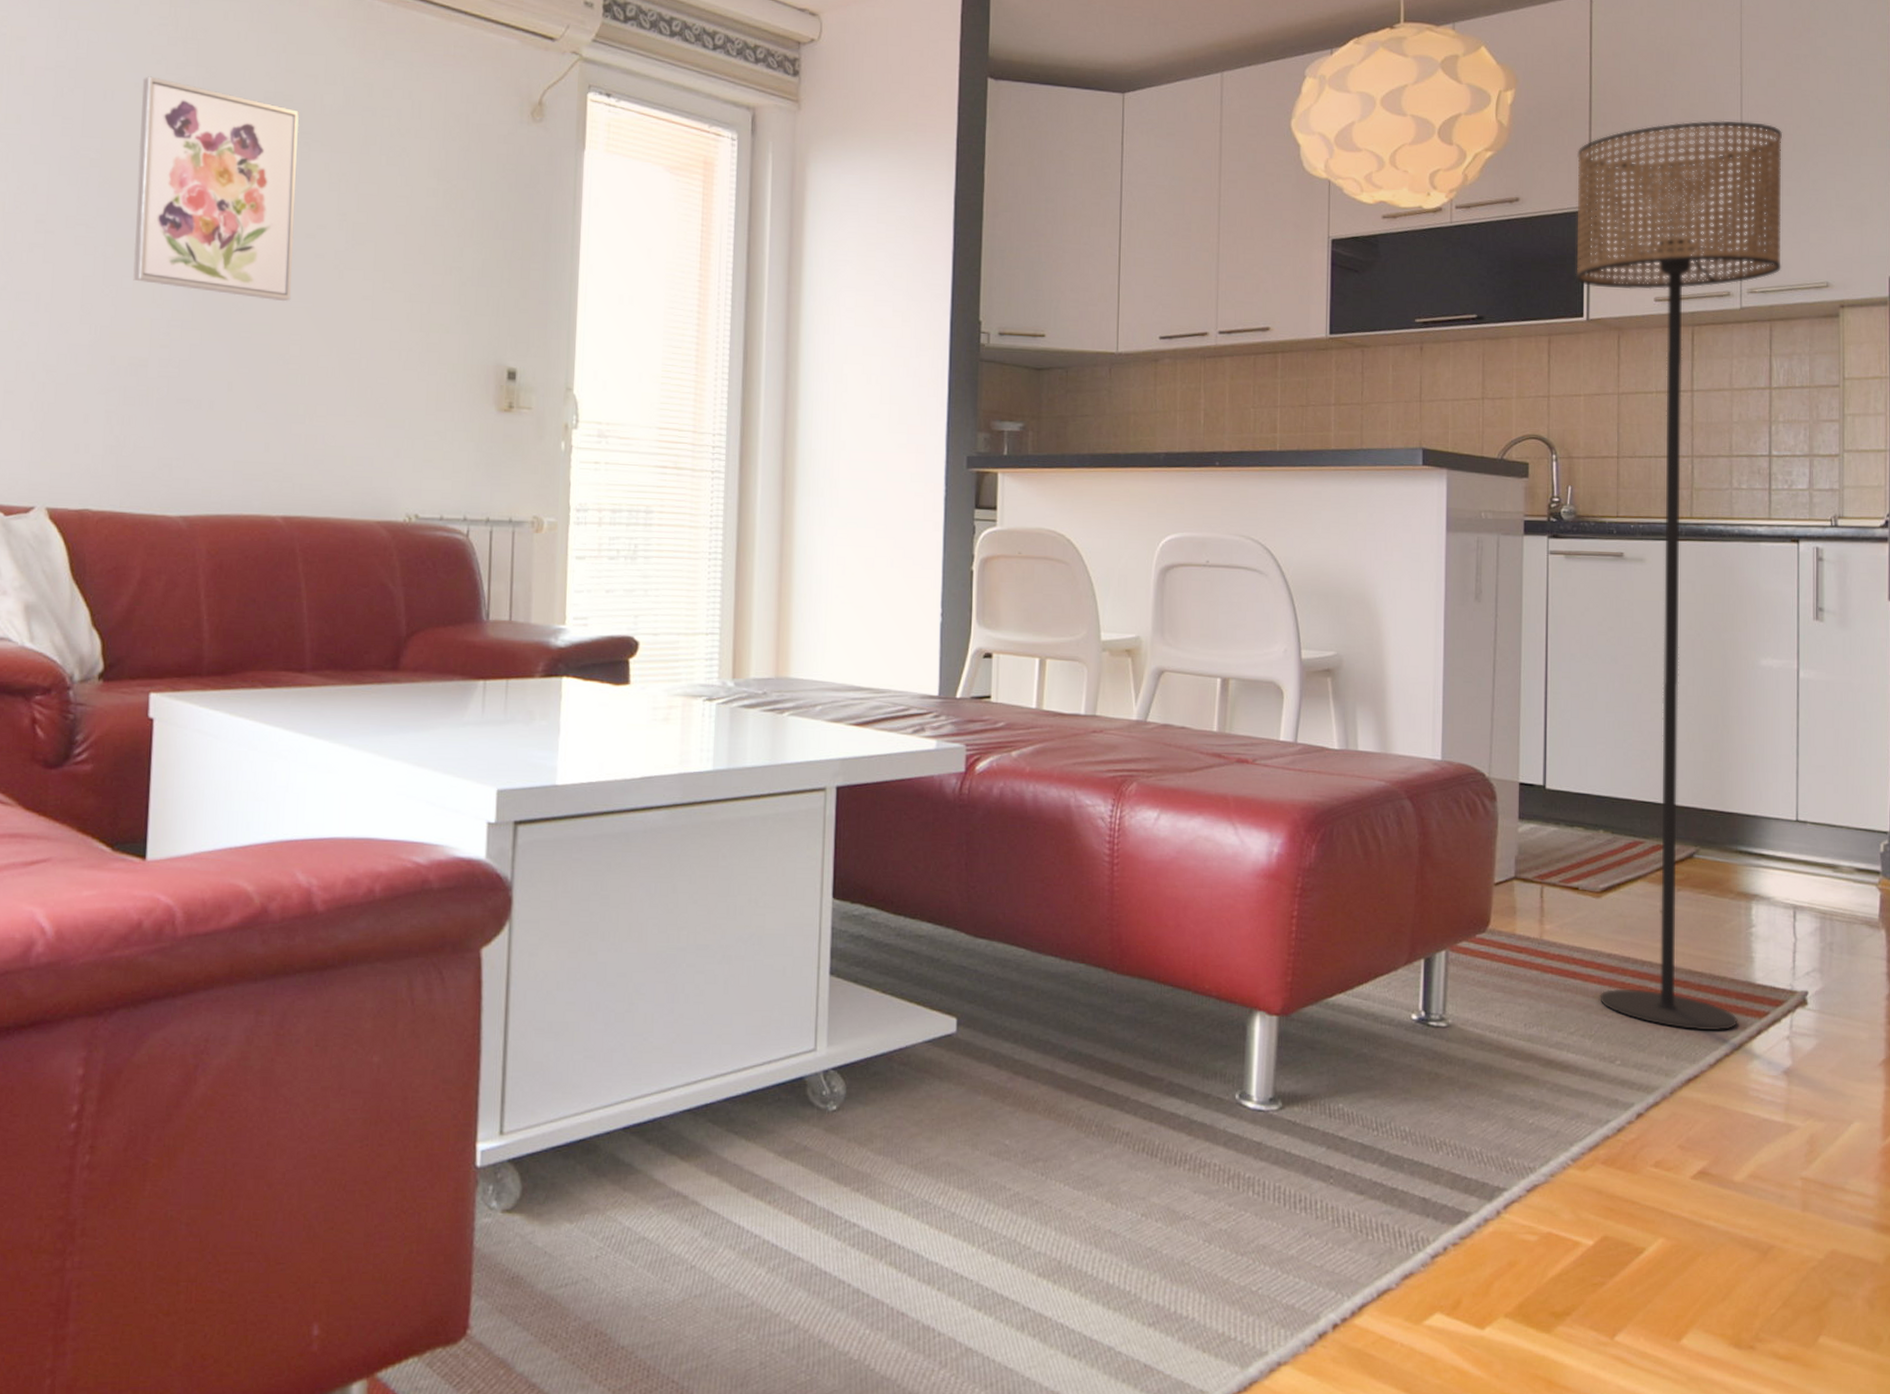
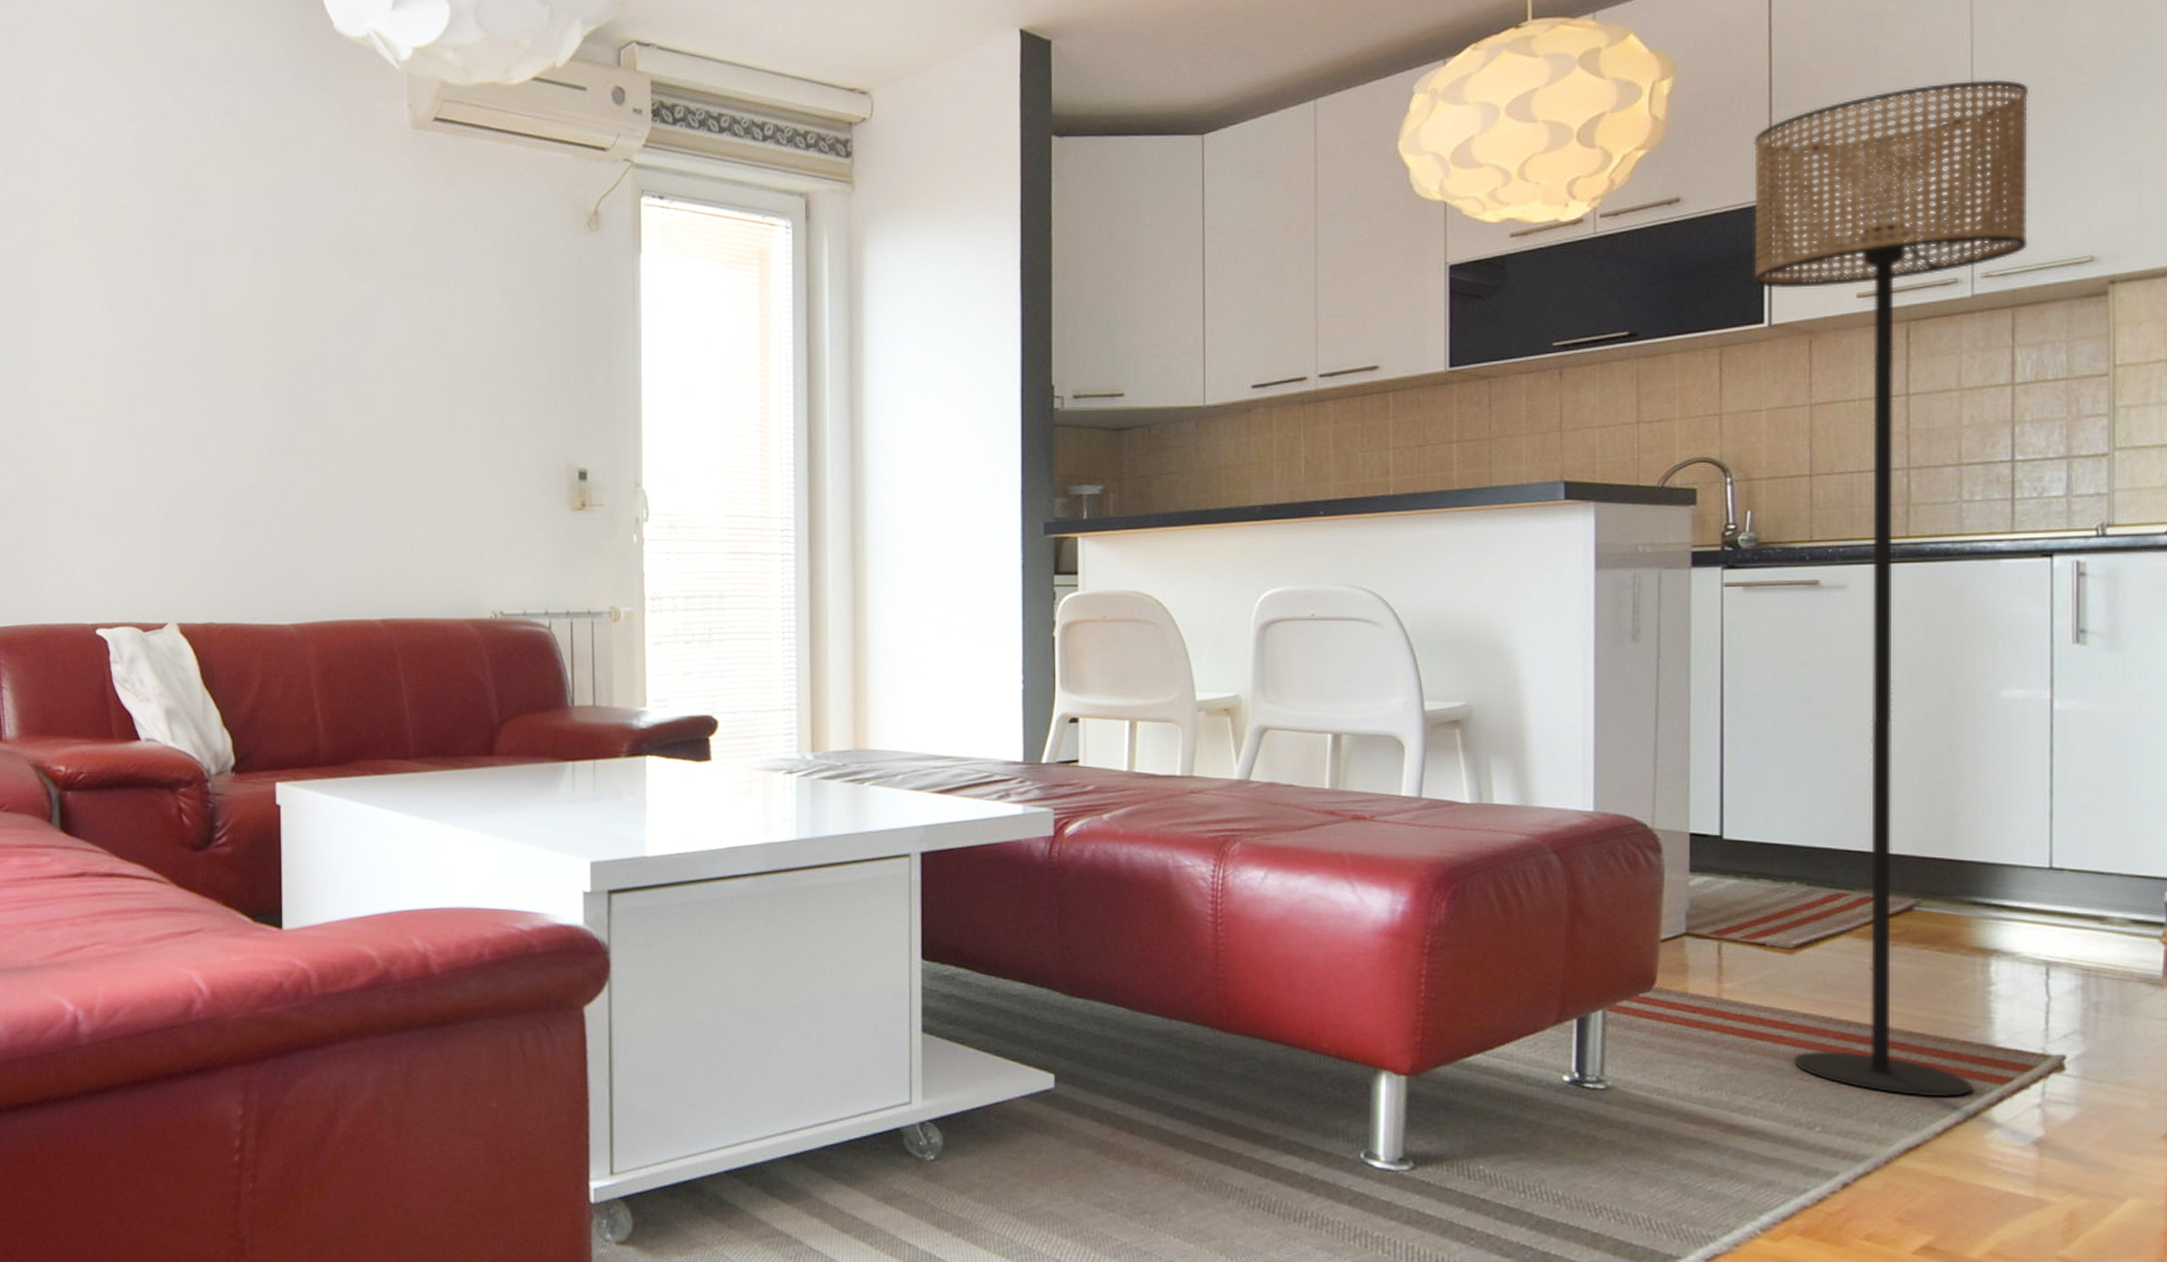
wall art: present [133,76,300,302] -> none [232,227,376,423]

